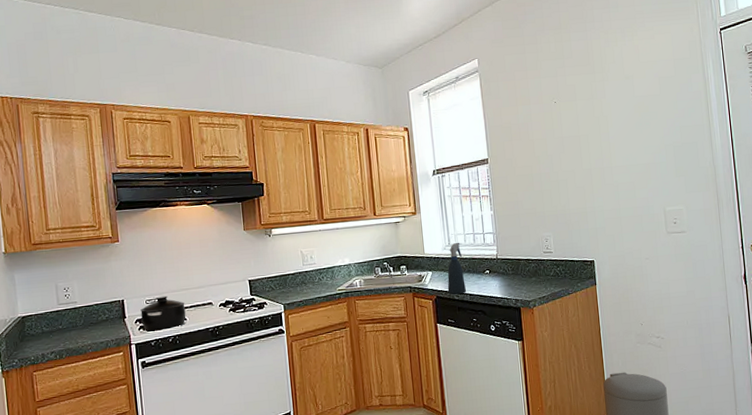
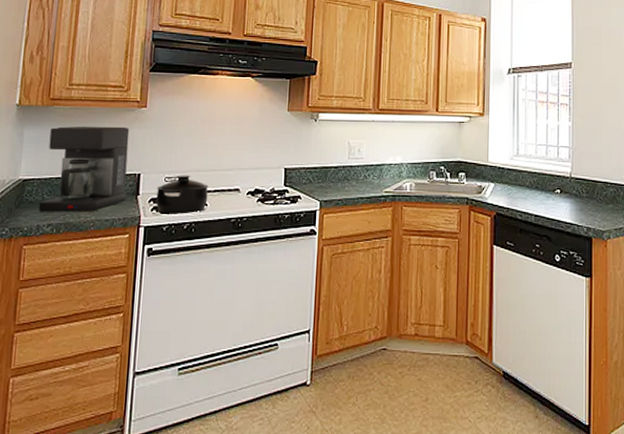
coffee maker: none [37,261,115,342] -> present [39,126,130,213]
spray bottle: present [447,242,466,295] -> none [510,153,531,213]

